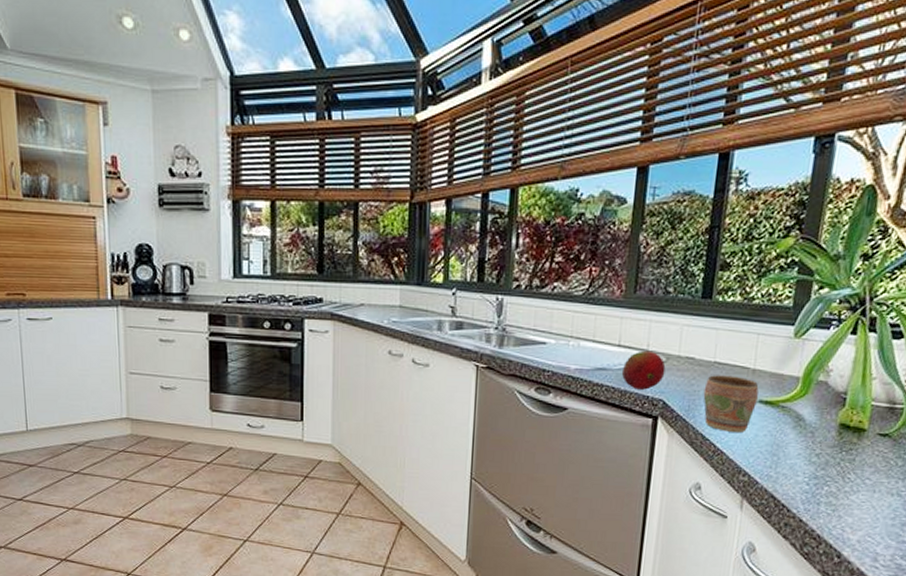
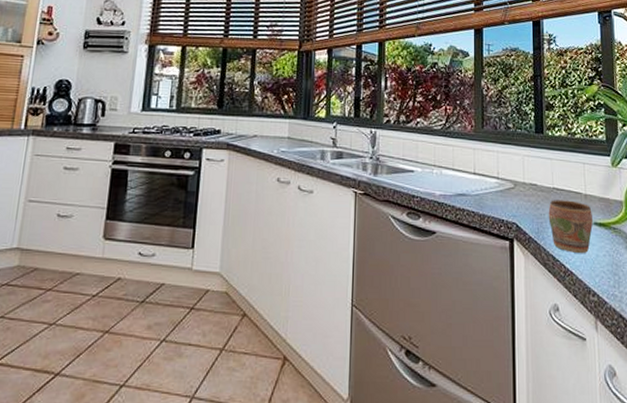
fruit: present [621,350,666,390] -> none [478,178,515,214]

